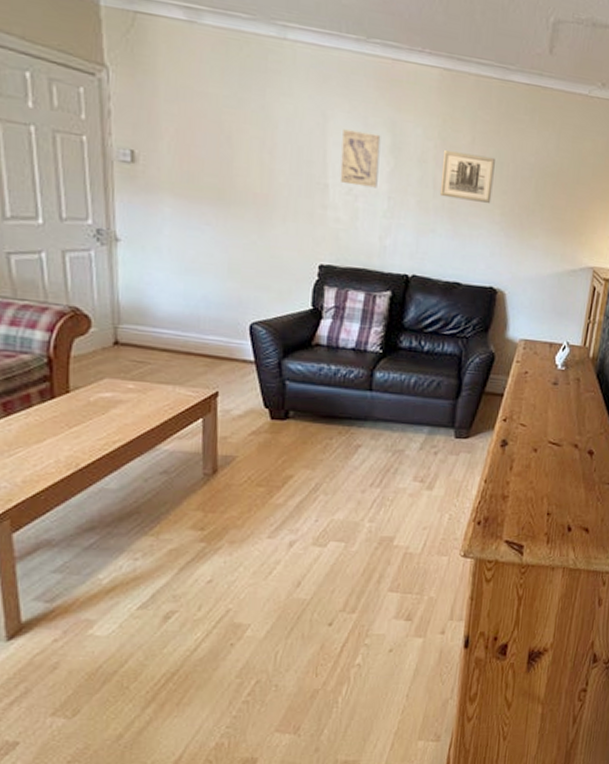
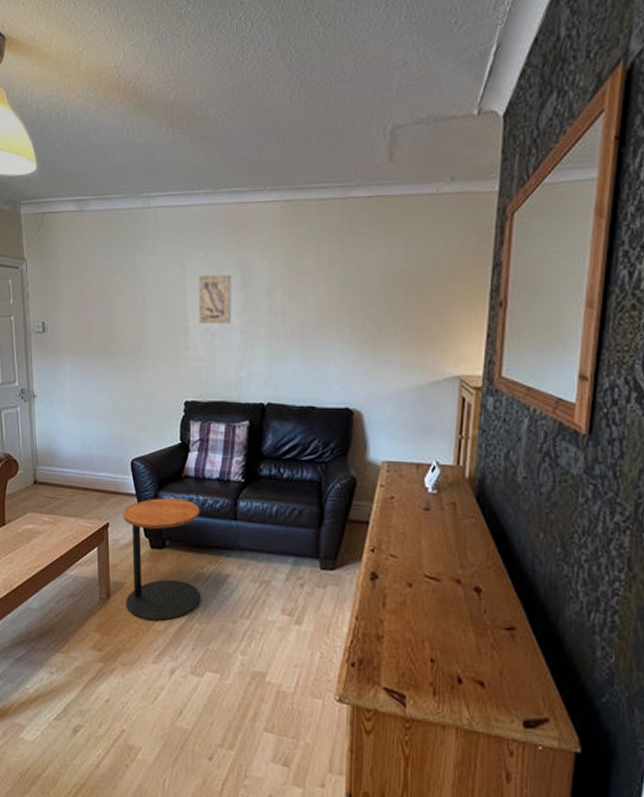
side table: none [236,366,332,495] -> present [122,497,200,622]
wall art: present [439,150,495,203] -> none [288,276,341,323]

